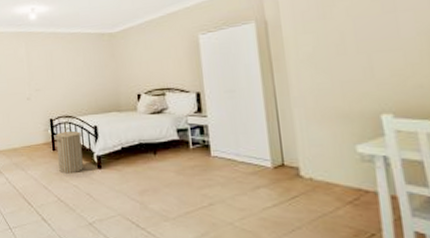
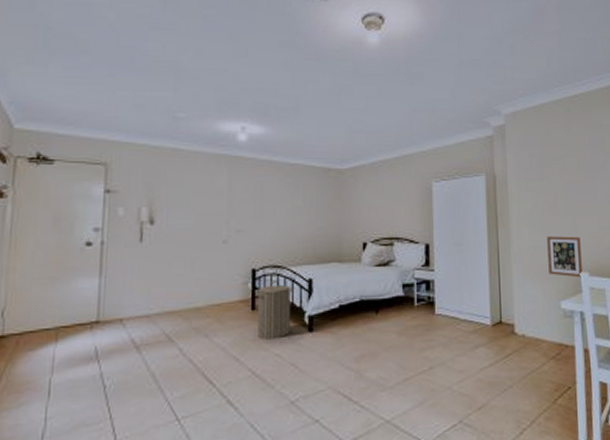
picture frame: none [334,76,384,120] -> present [547,236,582,278]

